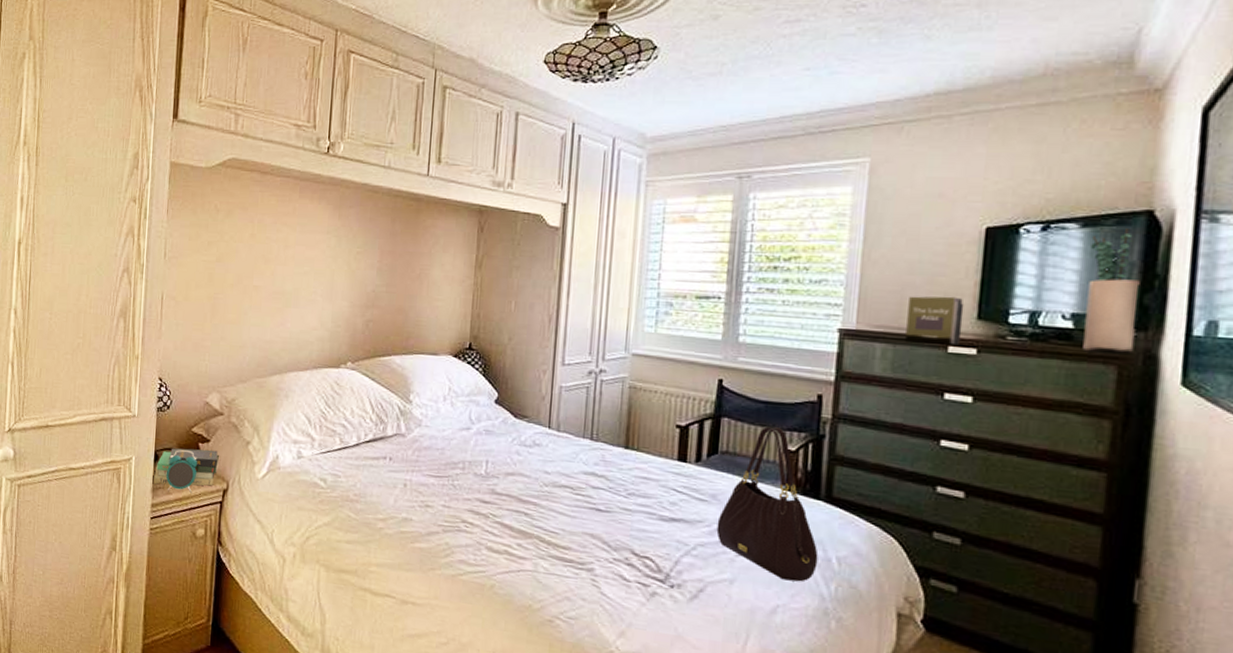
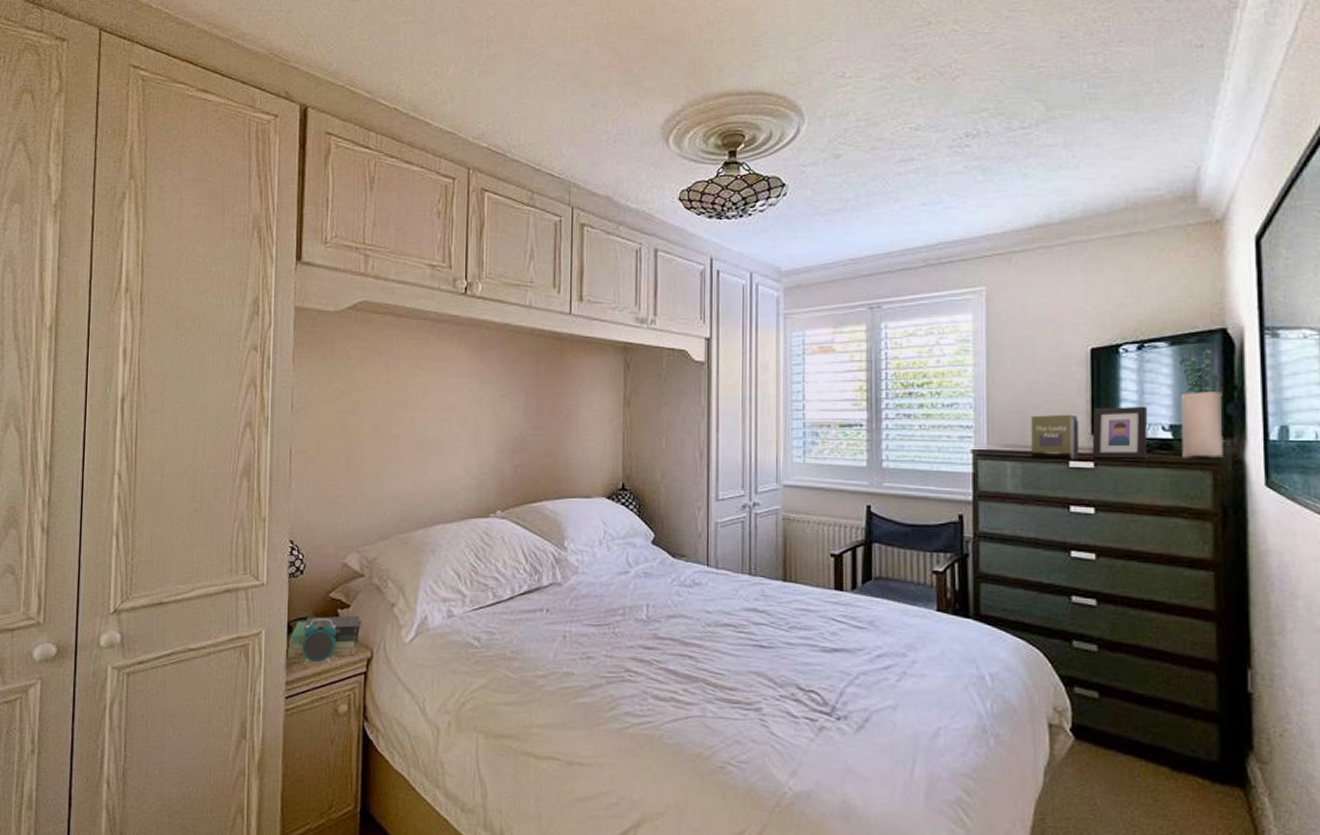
handbag: present [716,426,819,582] -> none [876,549,973,702]
picture frame: none [975,291,1047,349] -> present [1092,406,1148,460]

